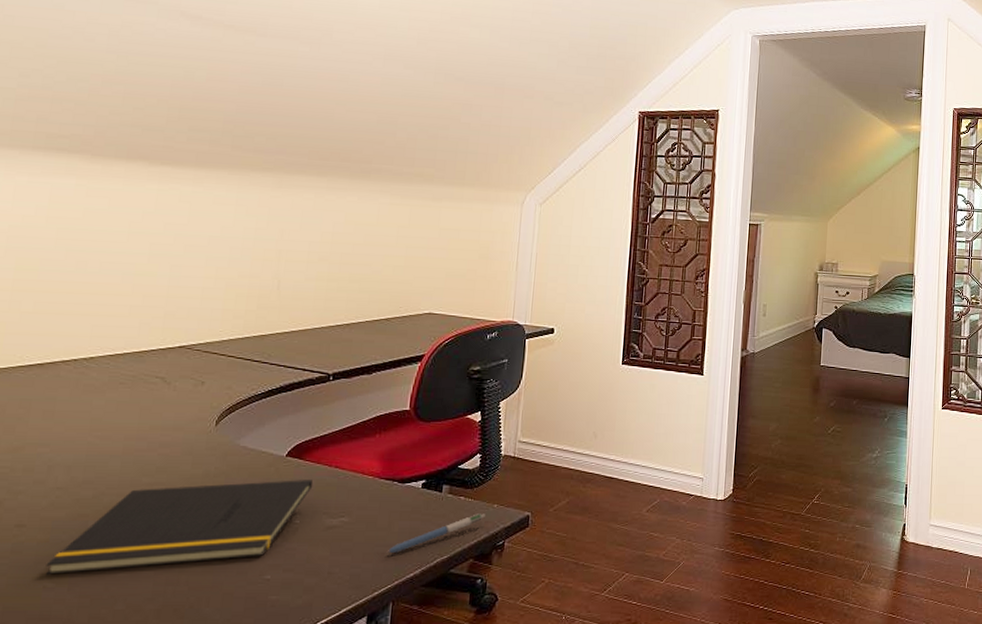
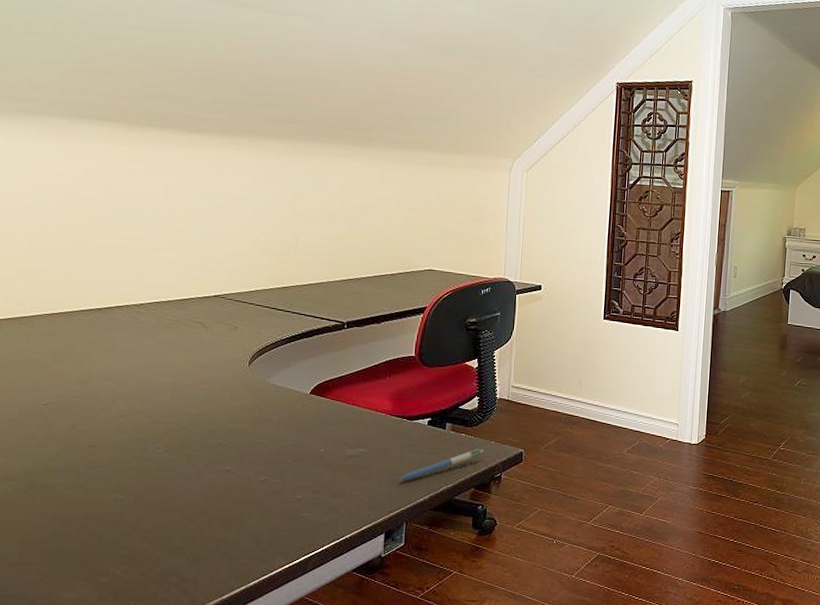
notepad: present [46,480,314,575] -> none [115,414,334,488]

